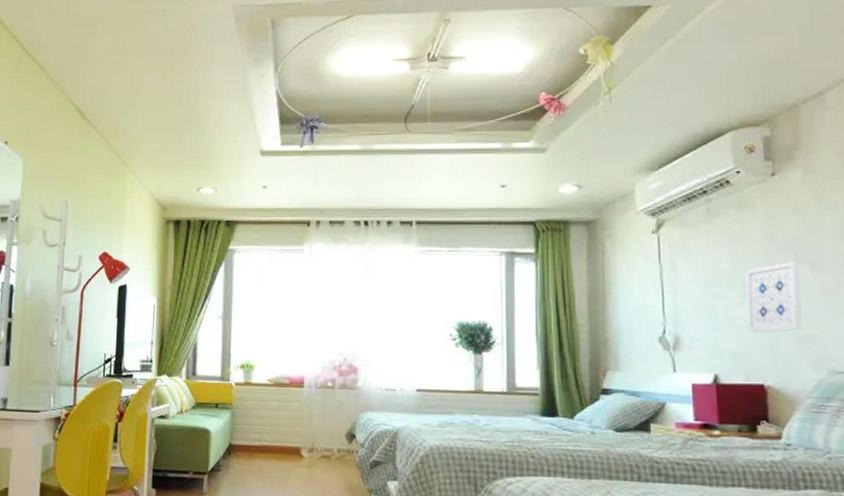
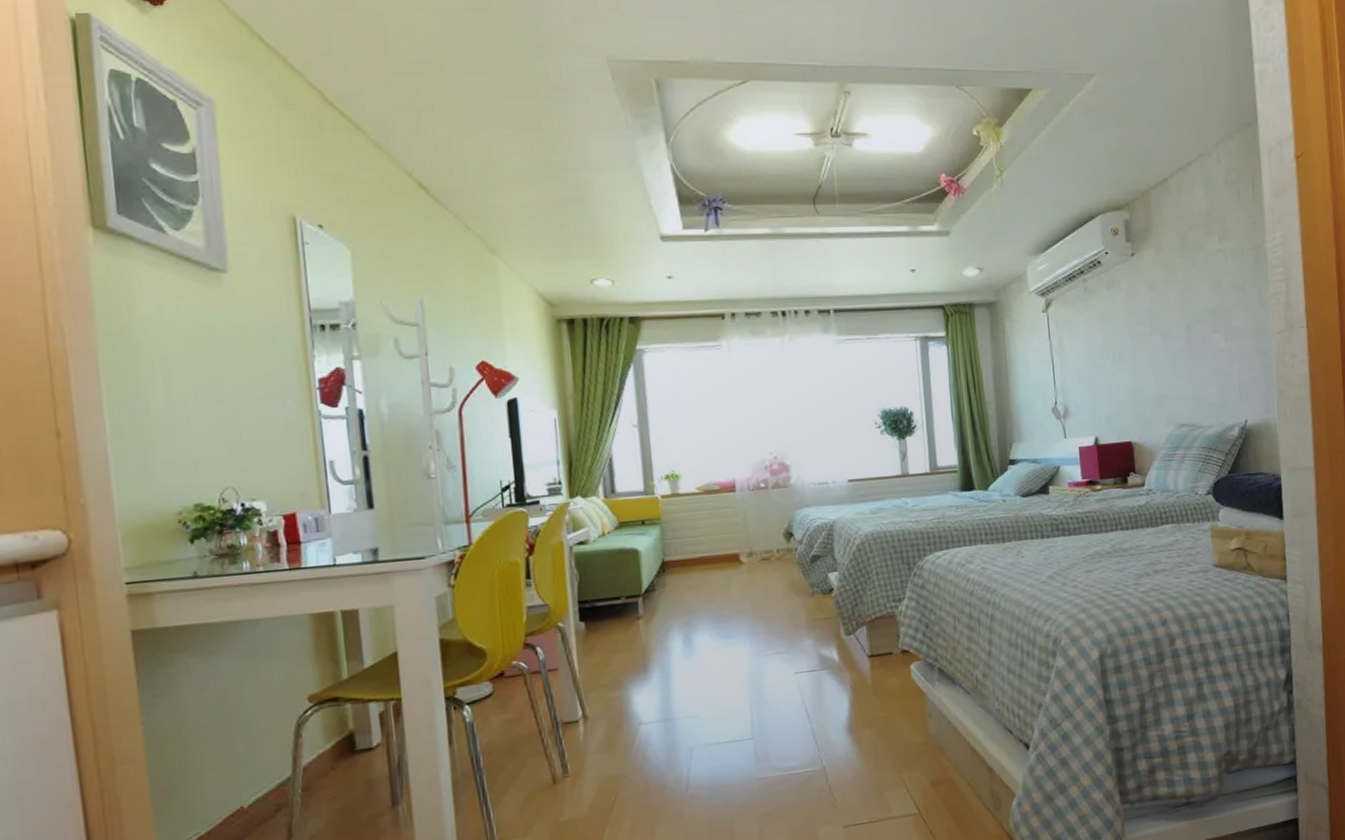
wall art: present [745,261,803,332] -> none [1114,332,1157,397]

